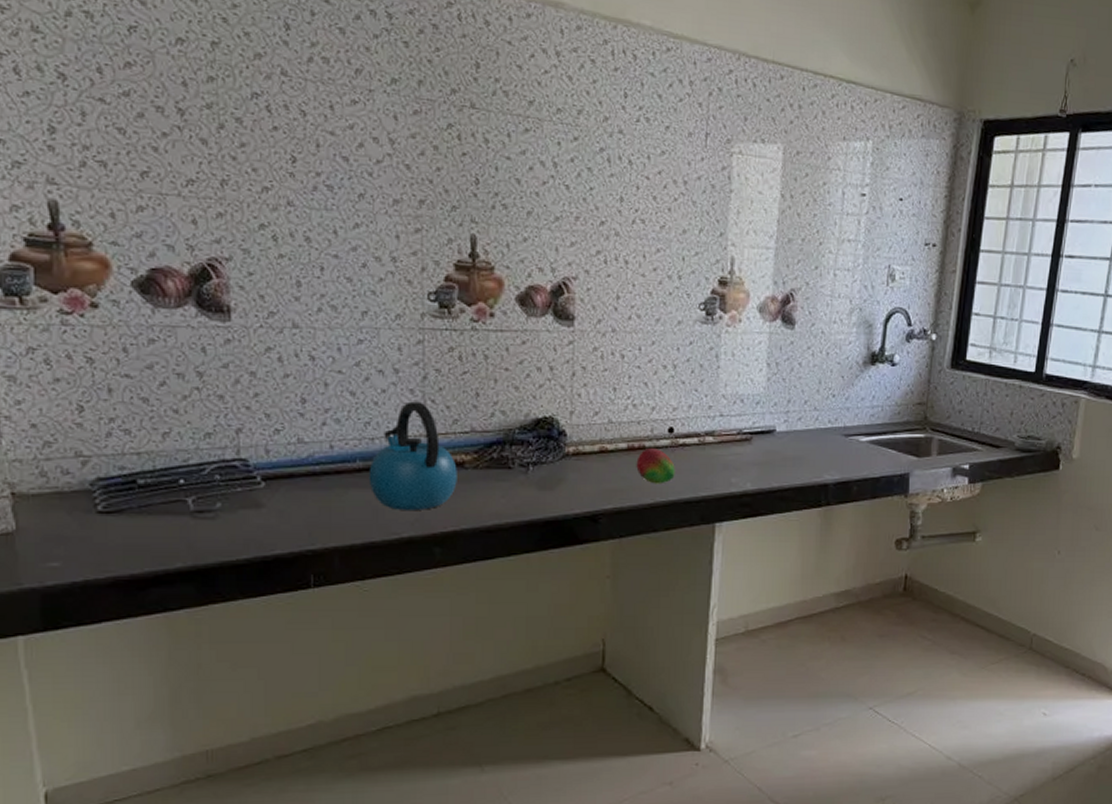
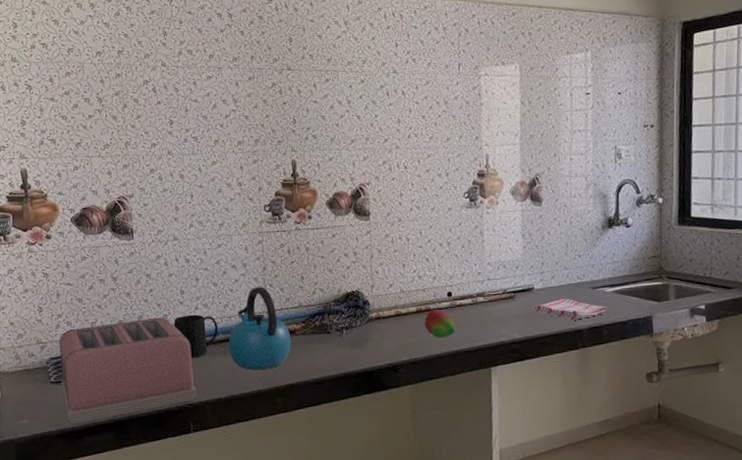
toaster: none [110,432,320,572] -> present [58,317,196,425]
mug: none [289,432,355,490] -> present [173,314,219,358]
dish towel: none [771,445,859,472] -> present [532,298,607,320]

